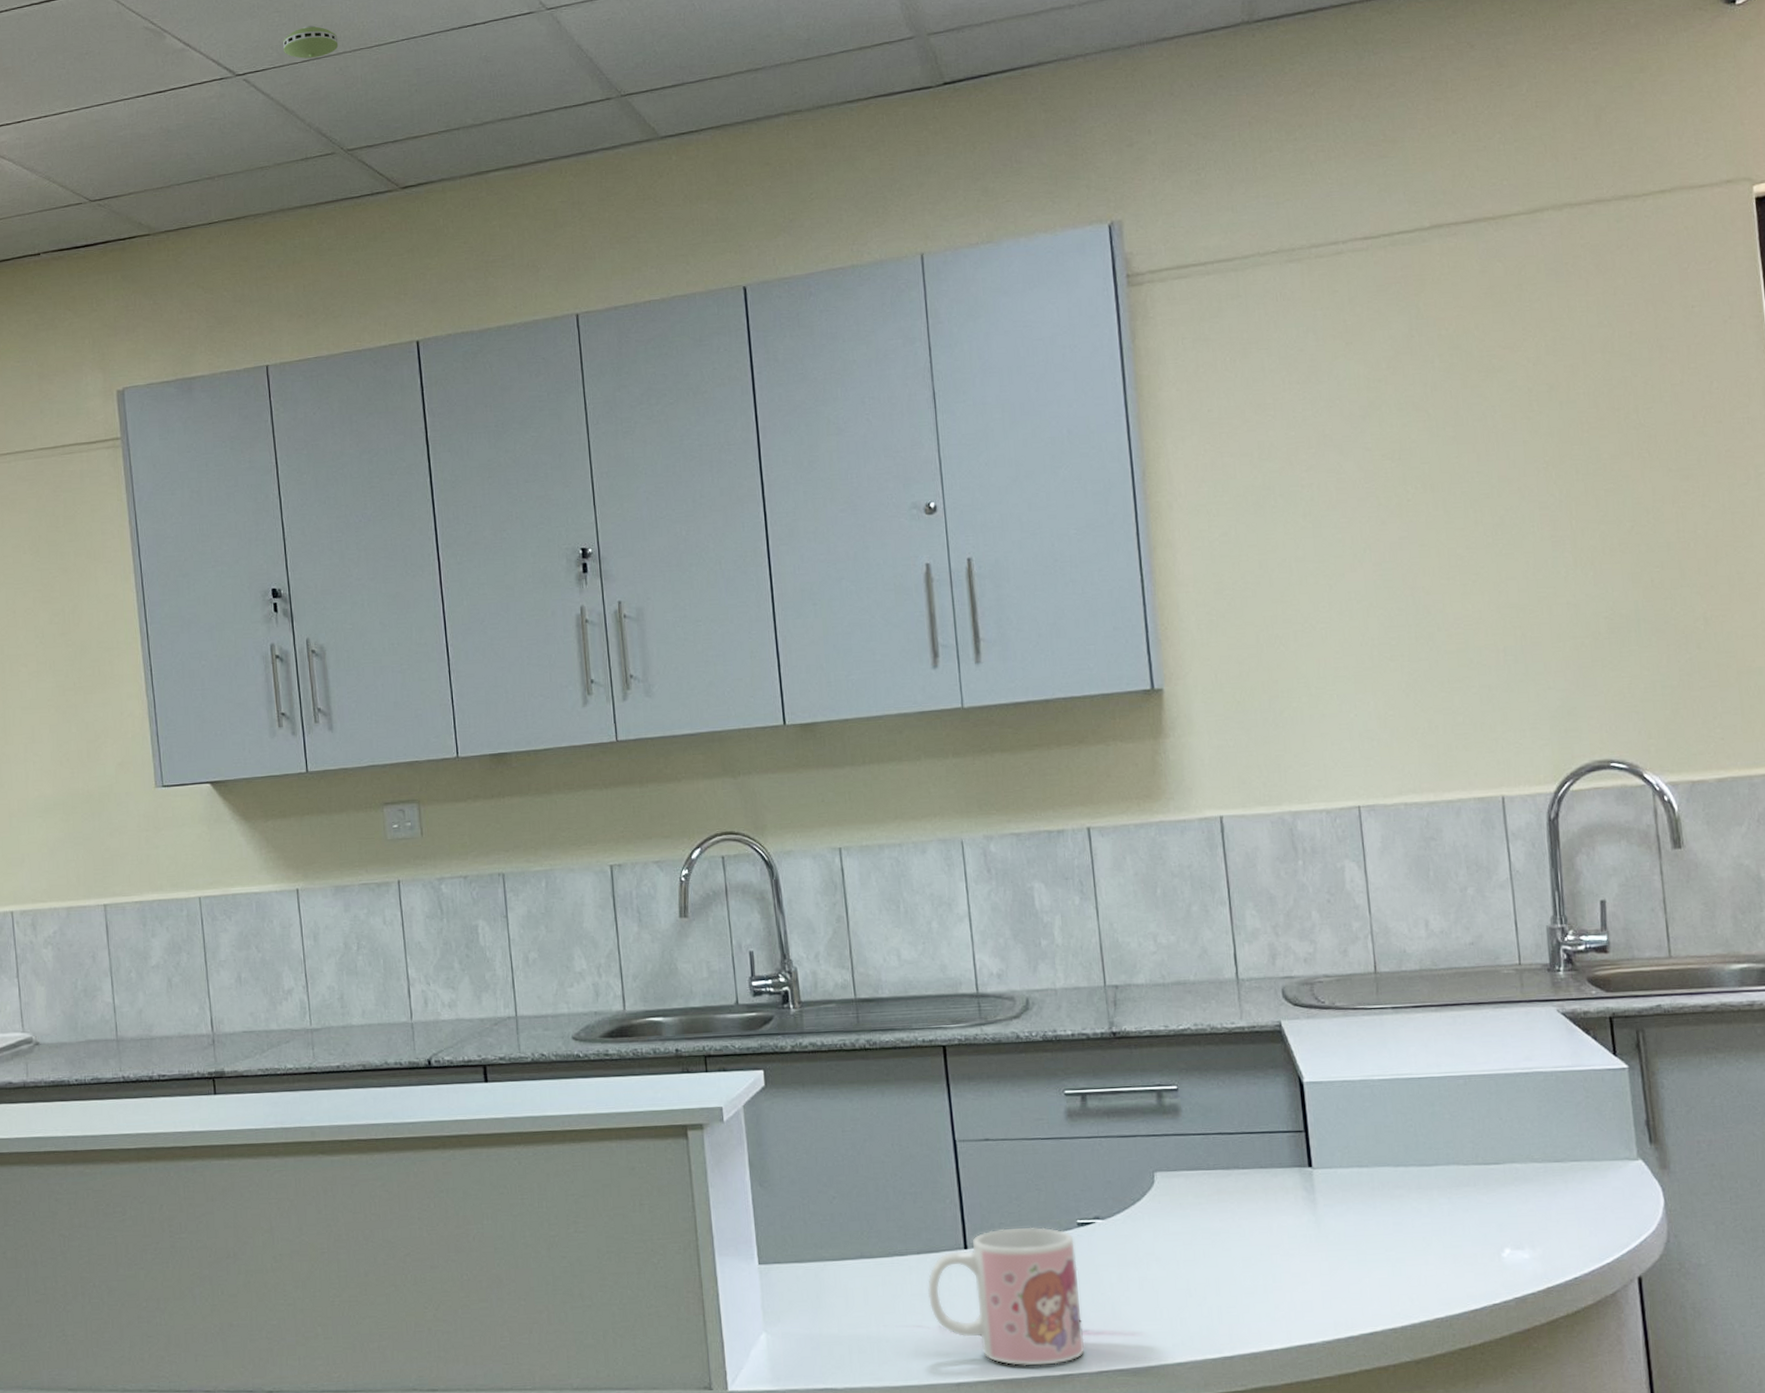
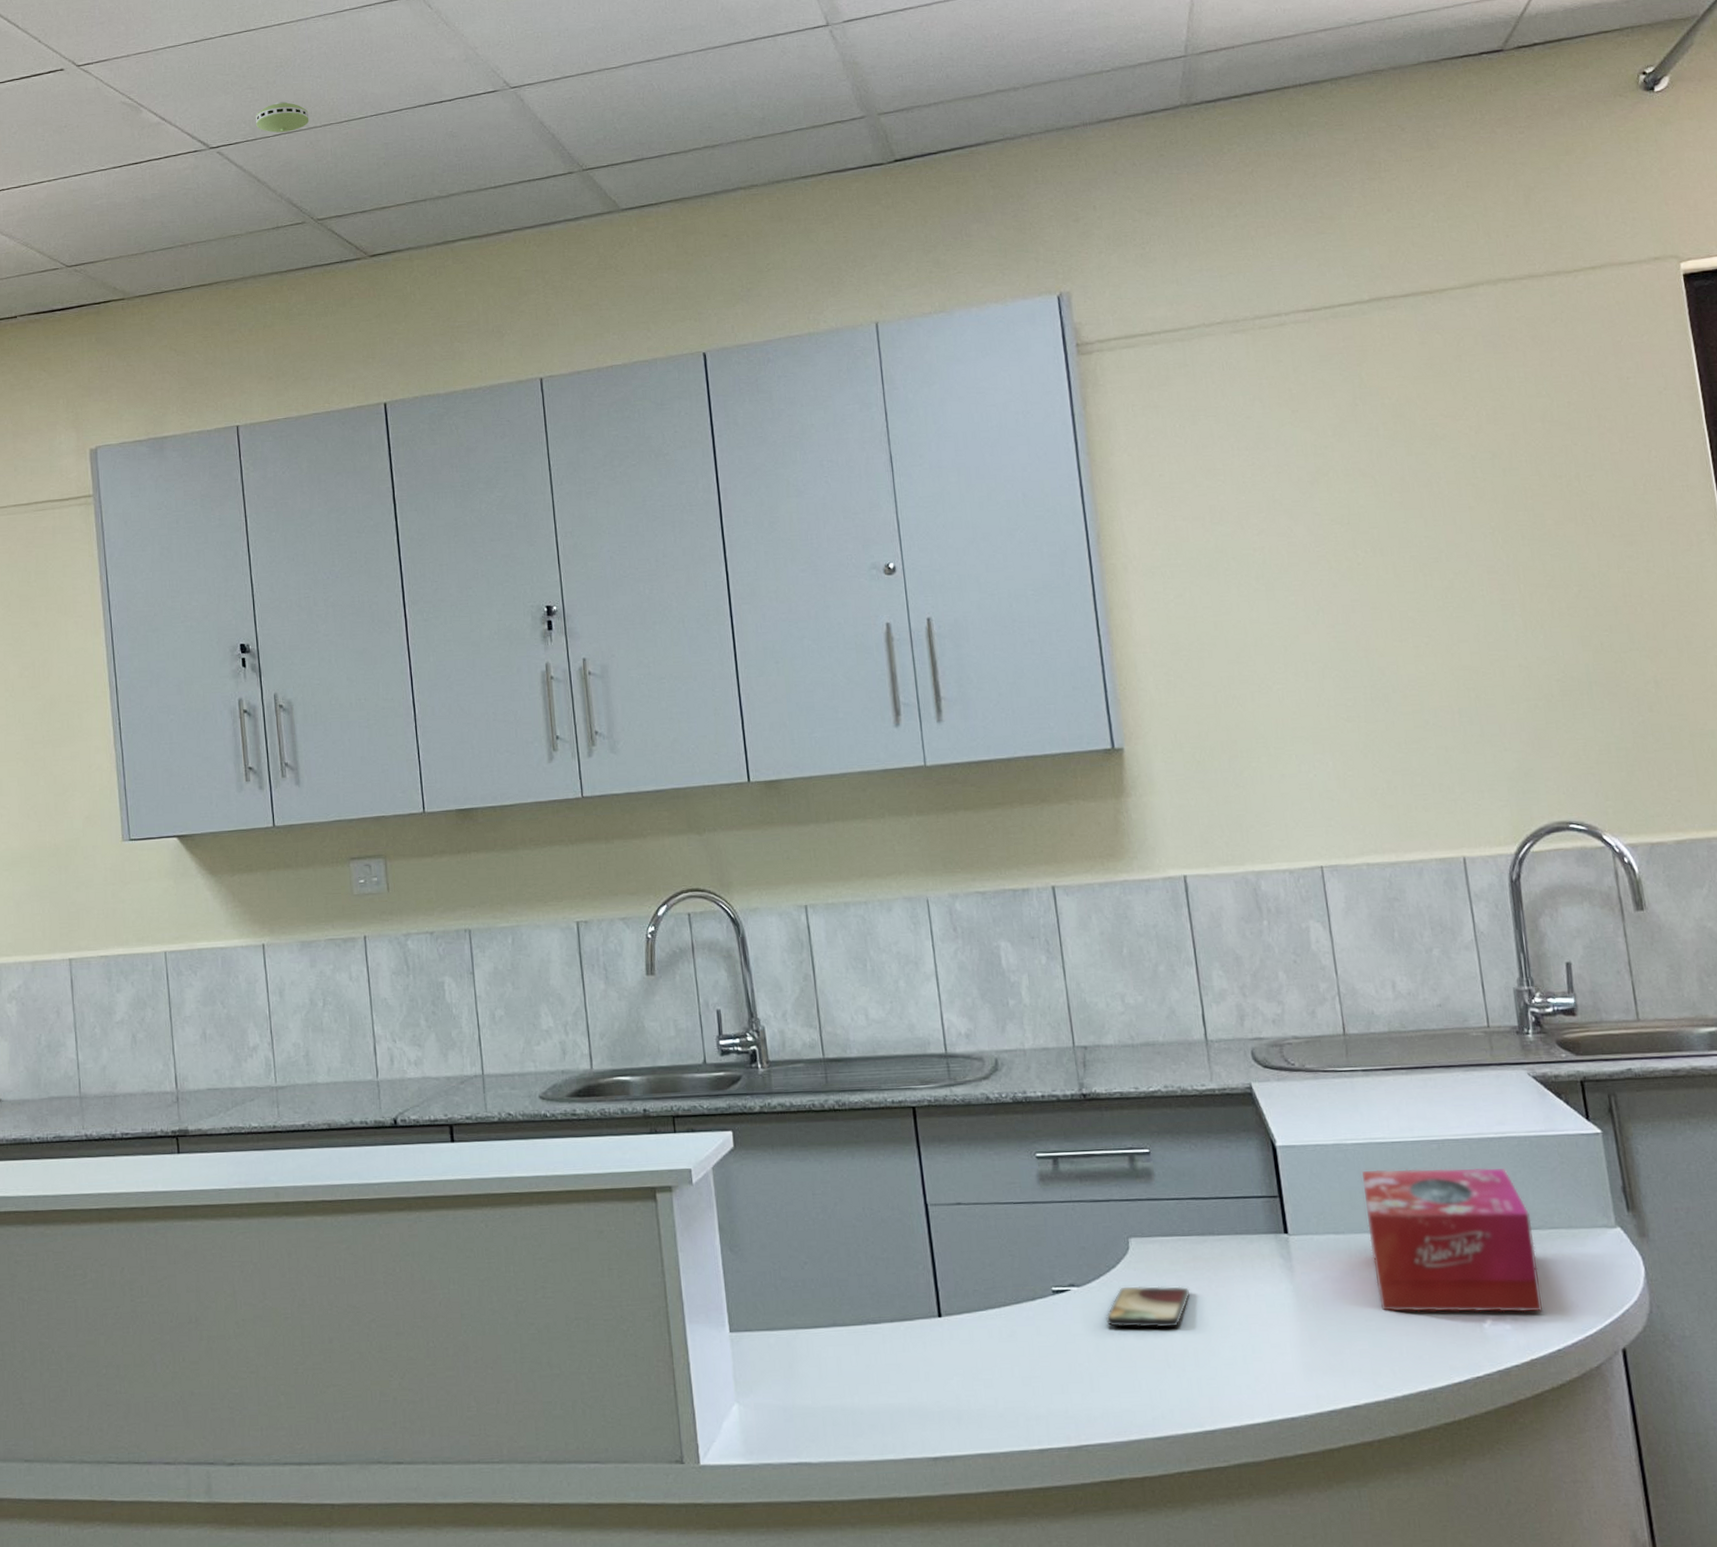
mug: present [927,1227,1084,1366] -> none [902,1294,1063,1440]
smartphone: none [1129,1218,1214,1259] -> present [1106,1286,1191,1328]
tissue box: none [1388,1102,1561,1242] -> present [1362,1167,1542,1313]

